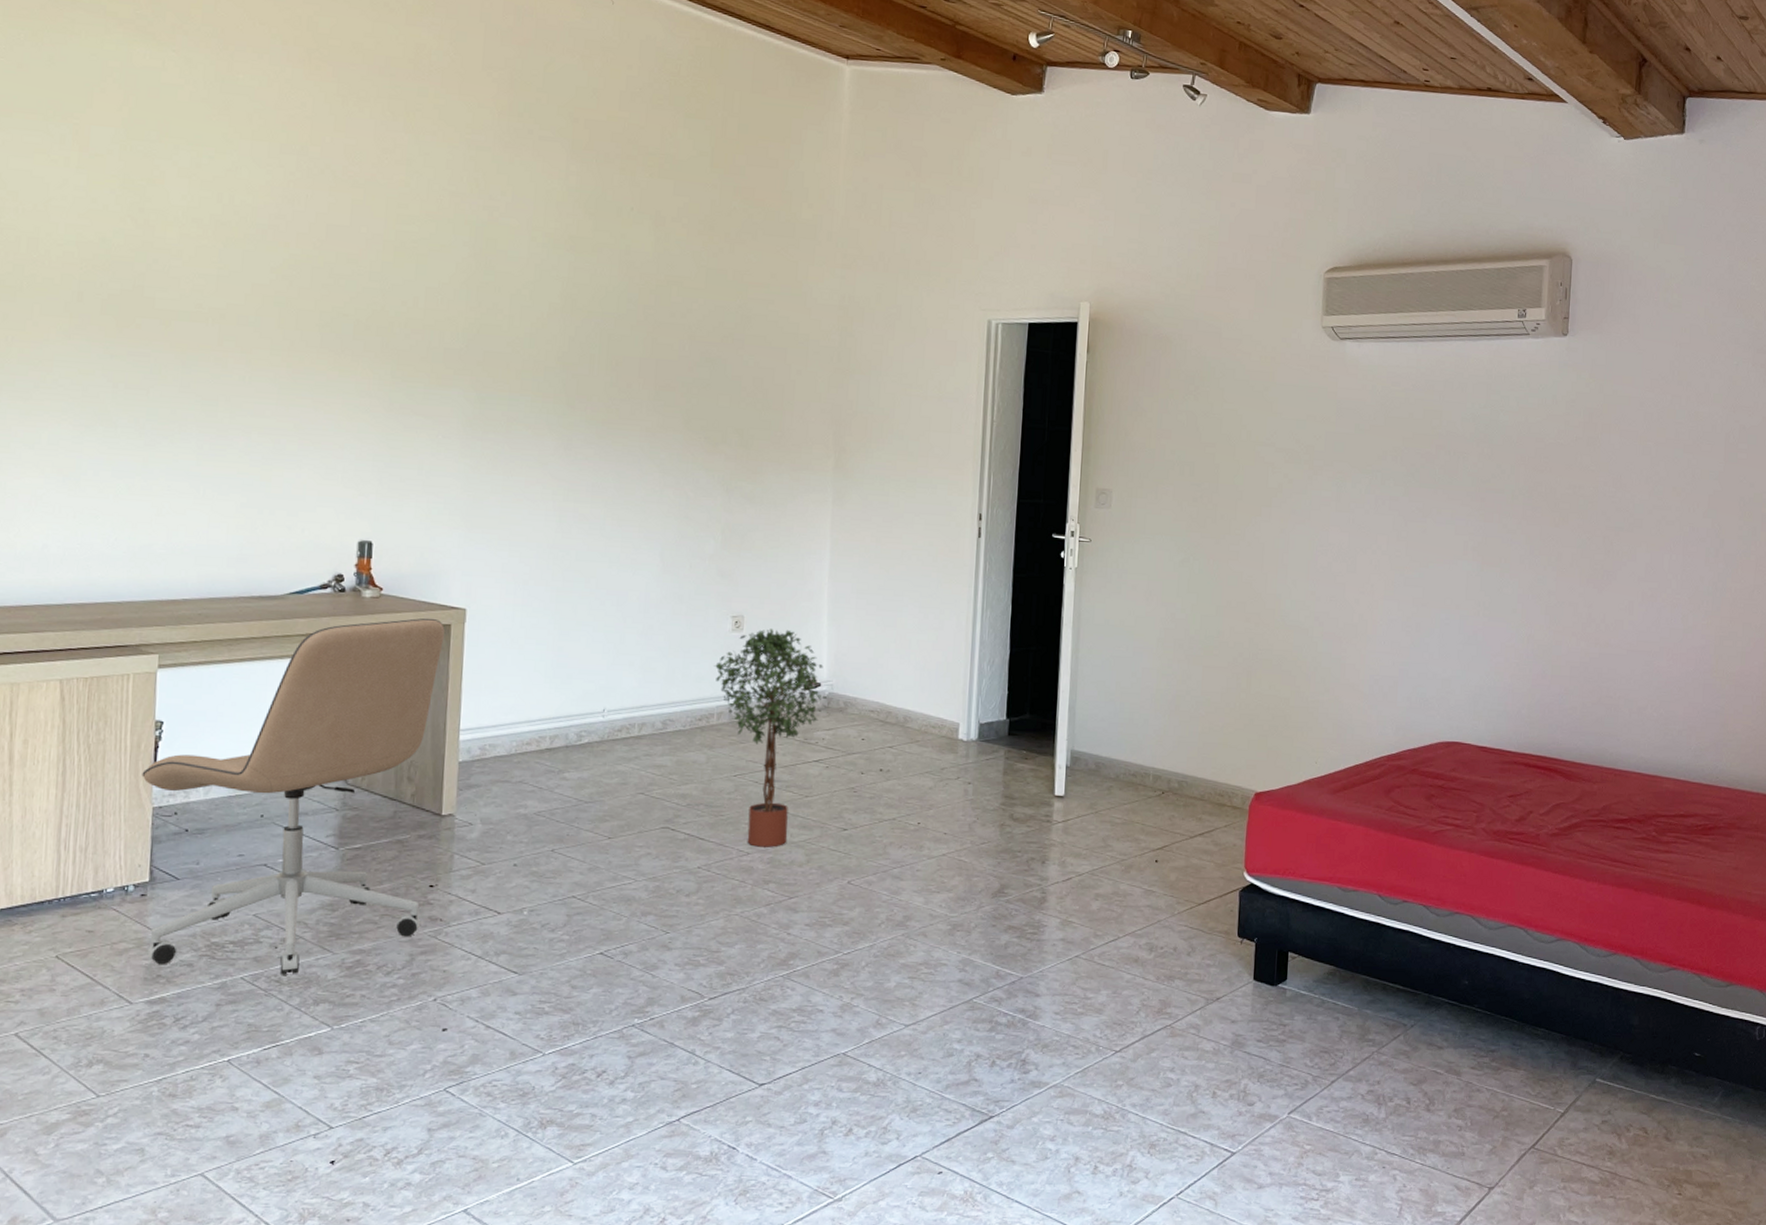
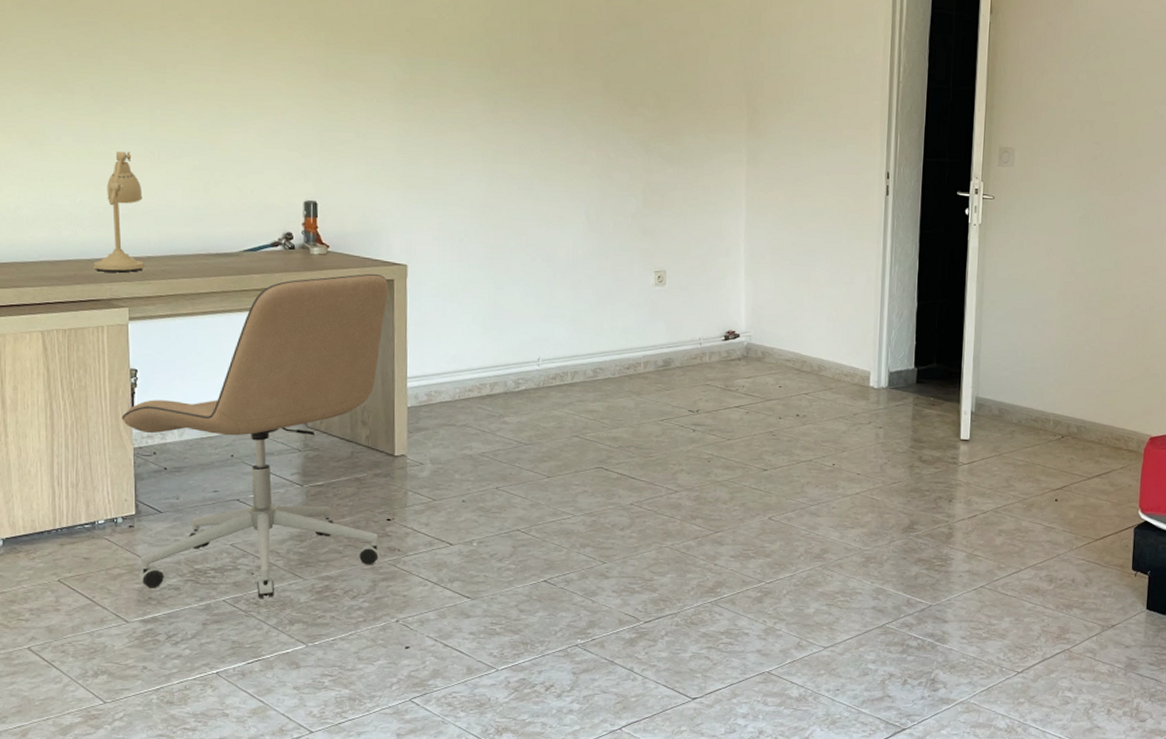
desk lamp: none [123,487,183,617] -> present [93,151,145,273]
potted tree: present [714,629,828,847] -> none [639,283,747,486]

